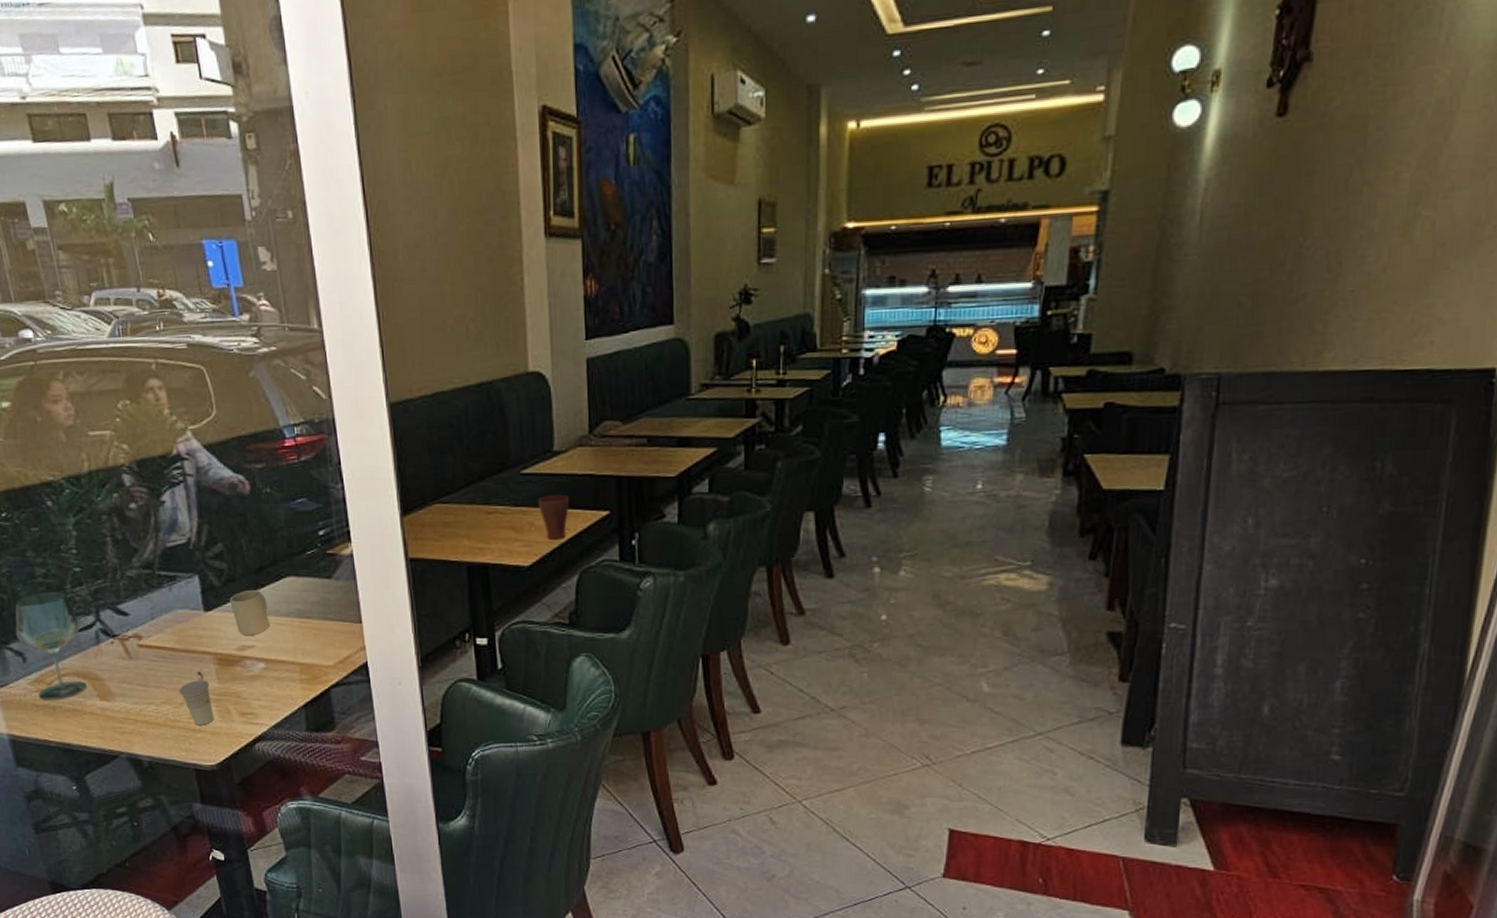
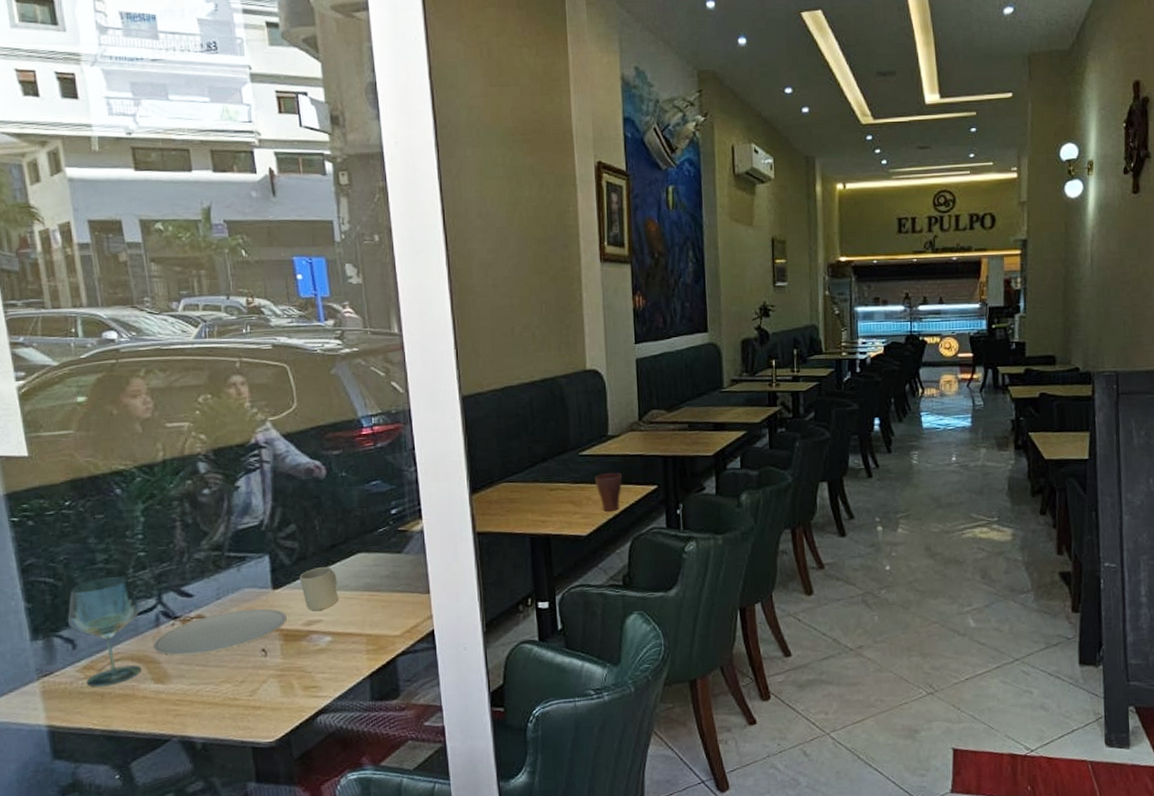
plate: none [95,630,220,674] -> present [153,608,287,656]
cup: present [179,680,214,725] -> none [240,656,276,702]

